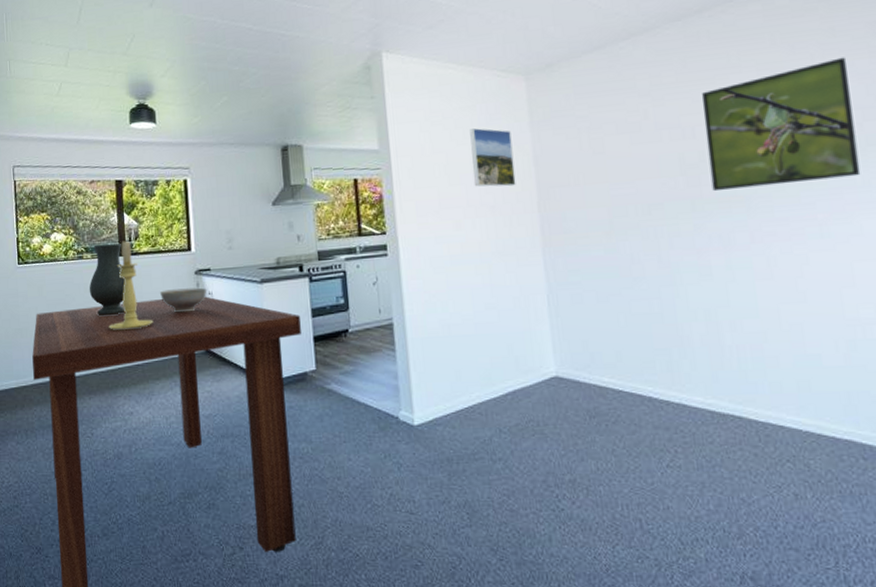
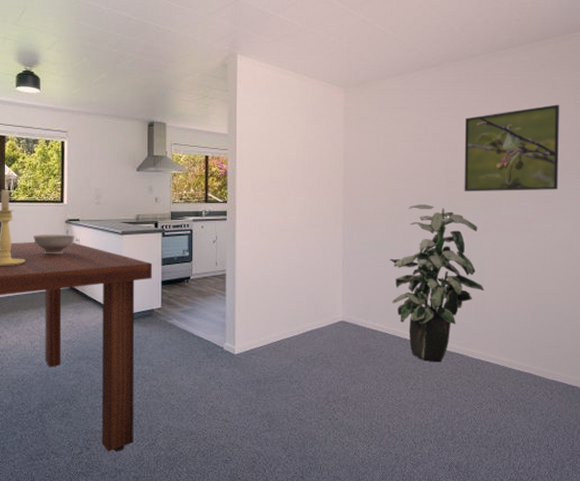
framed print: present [470,128,516,187] -> none [298,126,329,174]
indoor plant: none [613,213,762,429] -> present [389,204,484,363]

